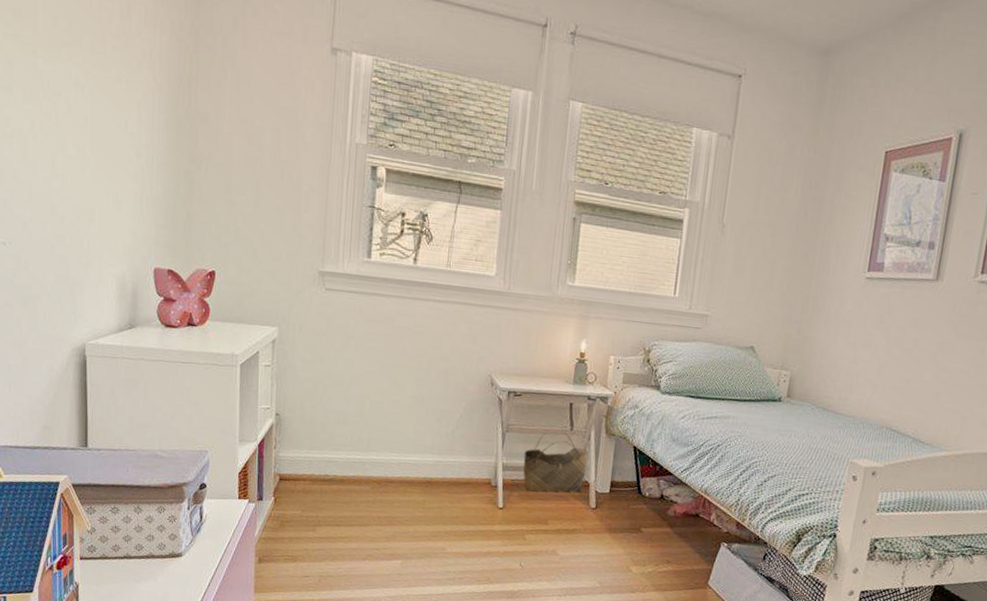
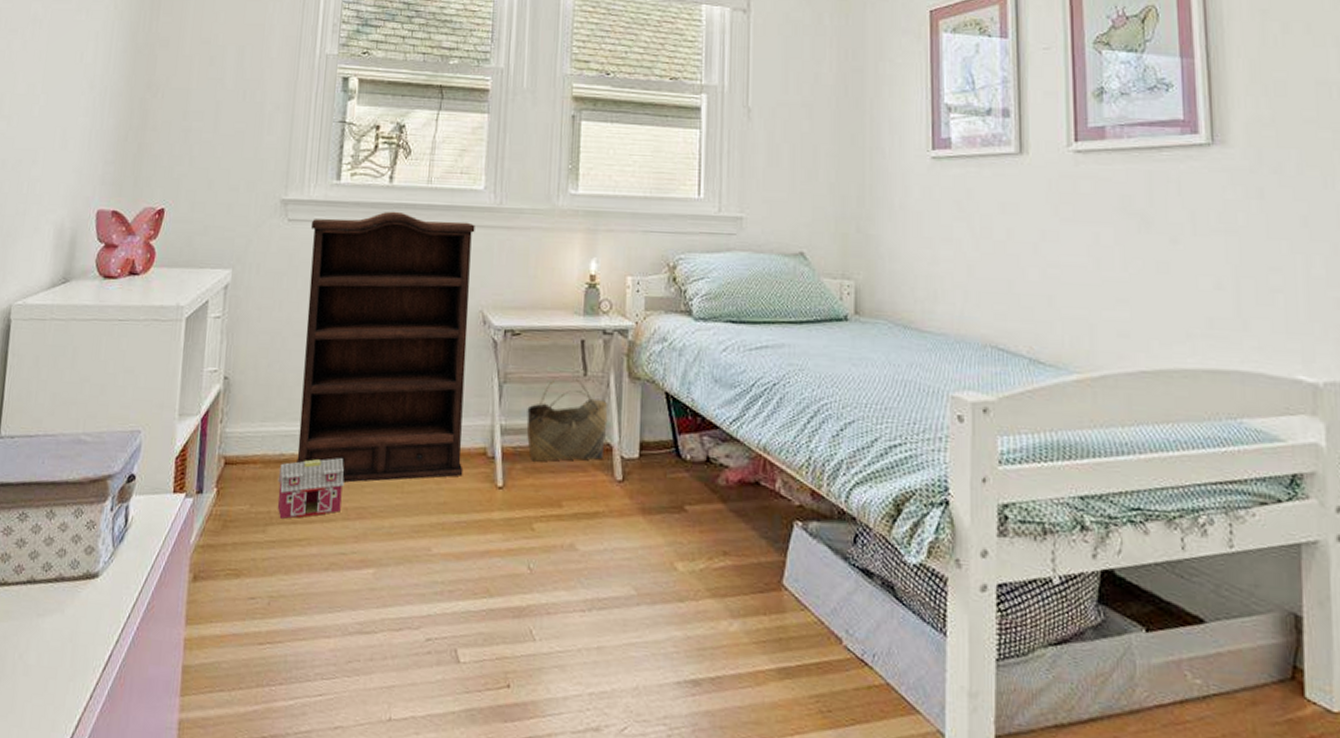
toy house: none [323,480,377,522] -> present [278,458,345,519]
bookshelf: none [338,288,487,499] -> present [296,211,475,483]

